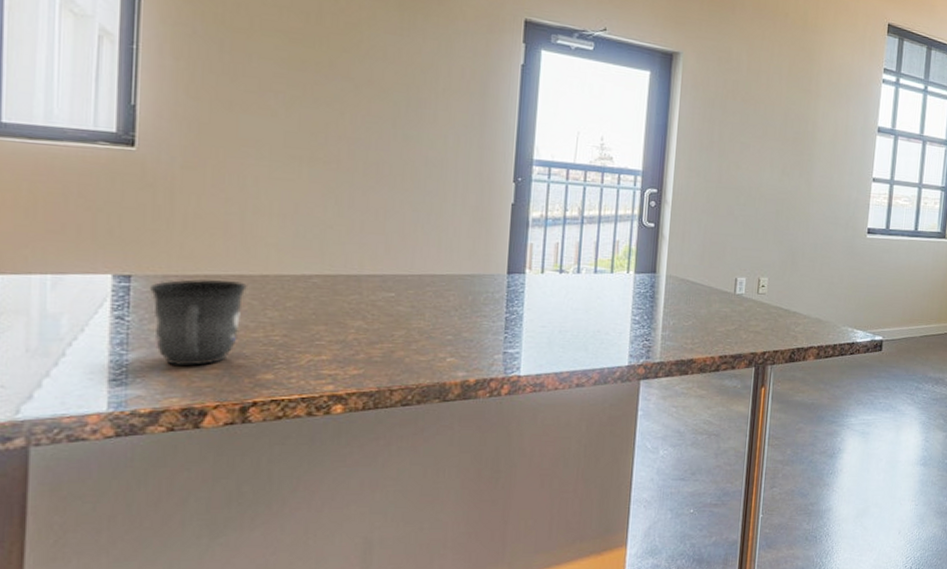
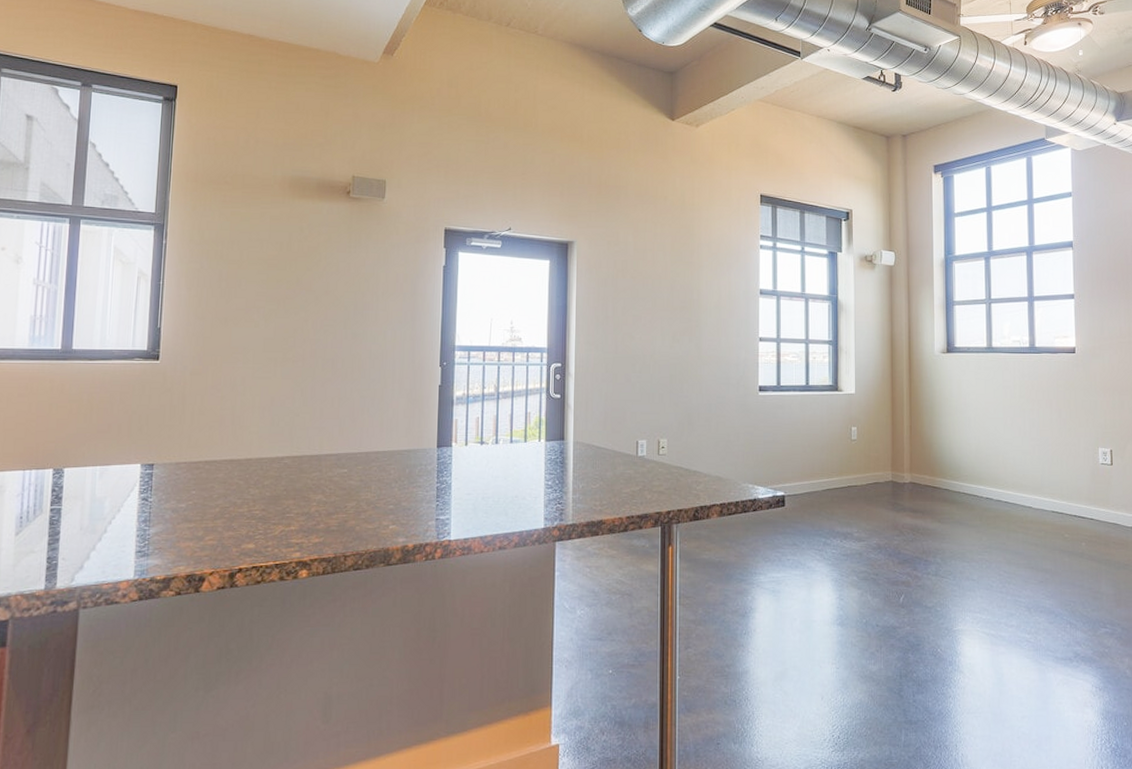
mug: present [150,279,247,366] -> none [167,465,236,538]

